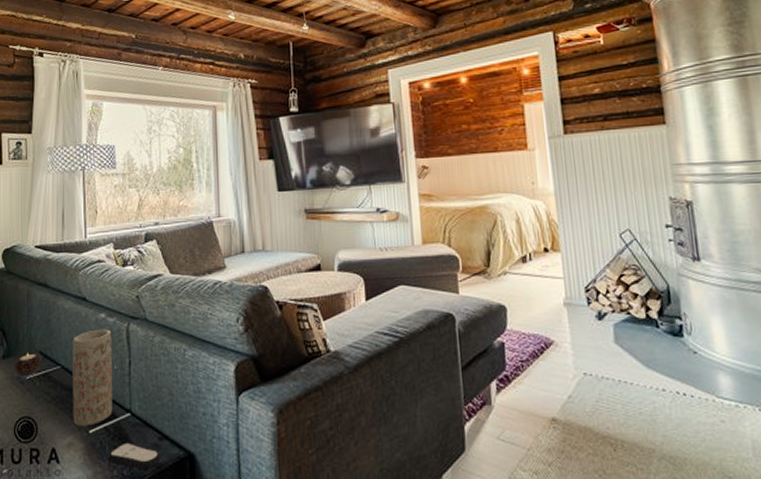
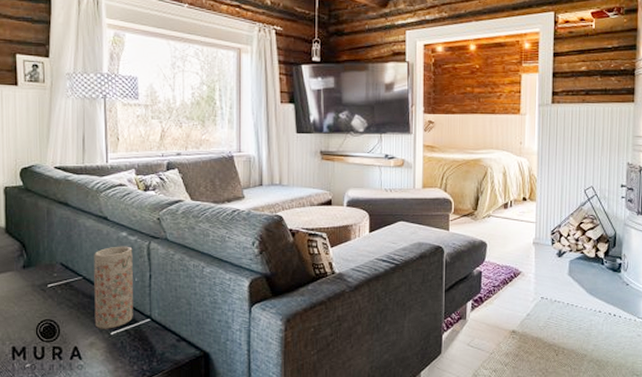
candle: present [13,353,43,379] -> none [34,264,64,287]
remote control: present [108,442,162,469] -> none [128,343,179,365]

